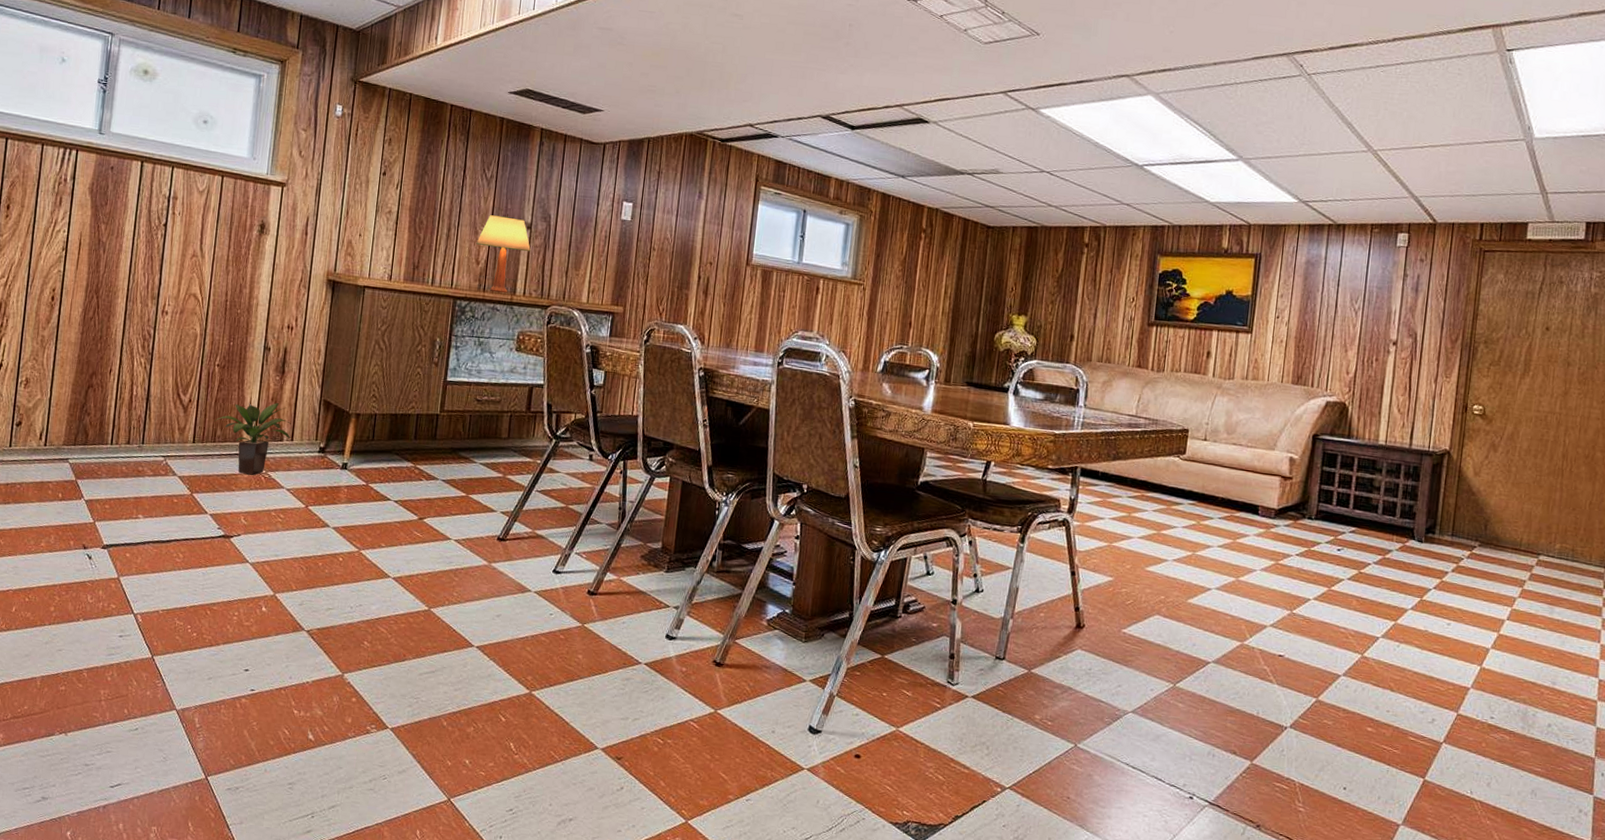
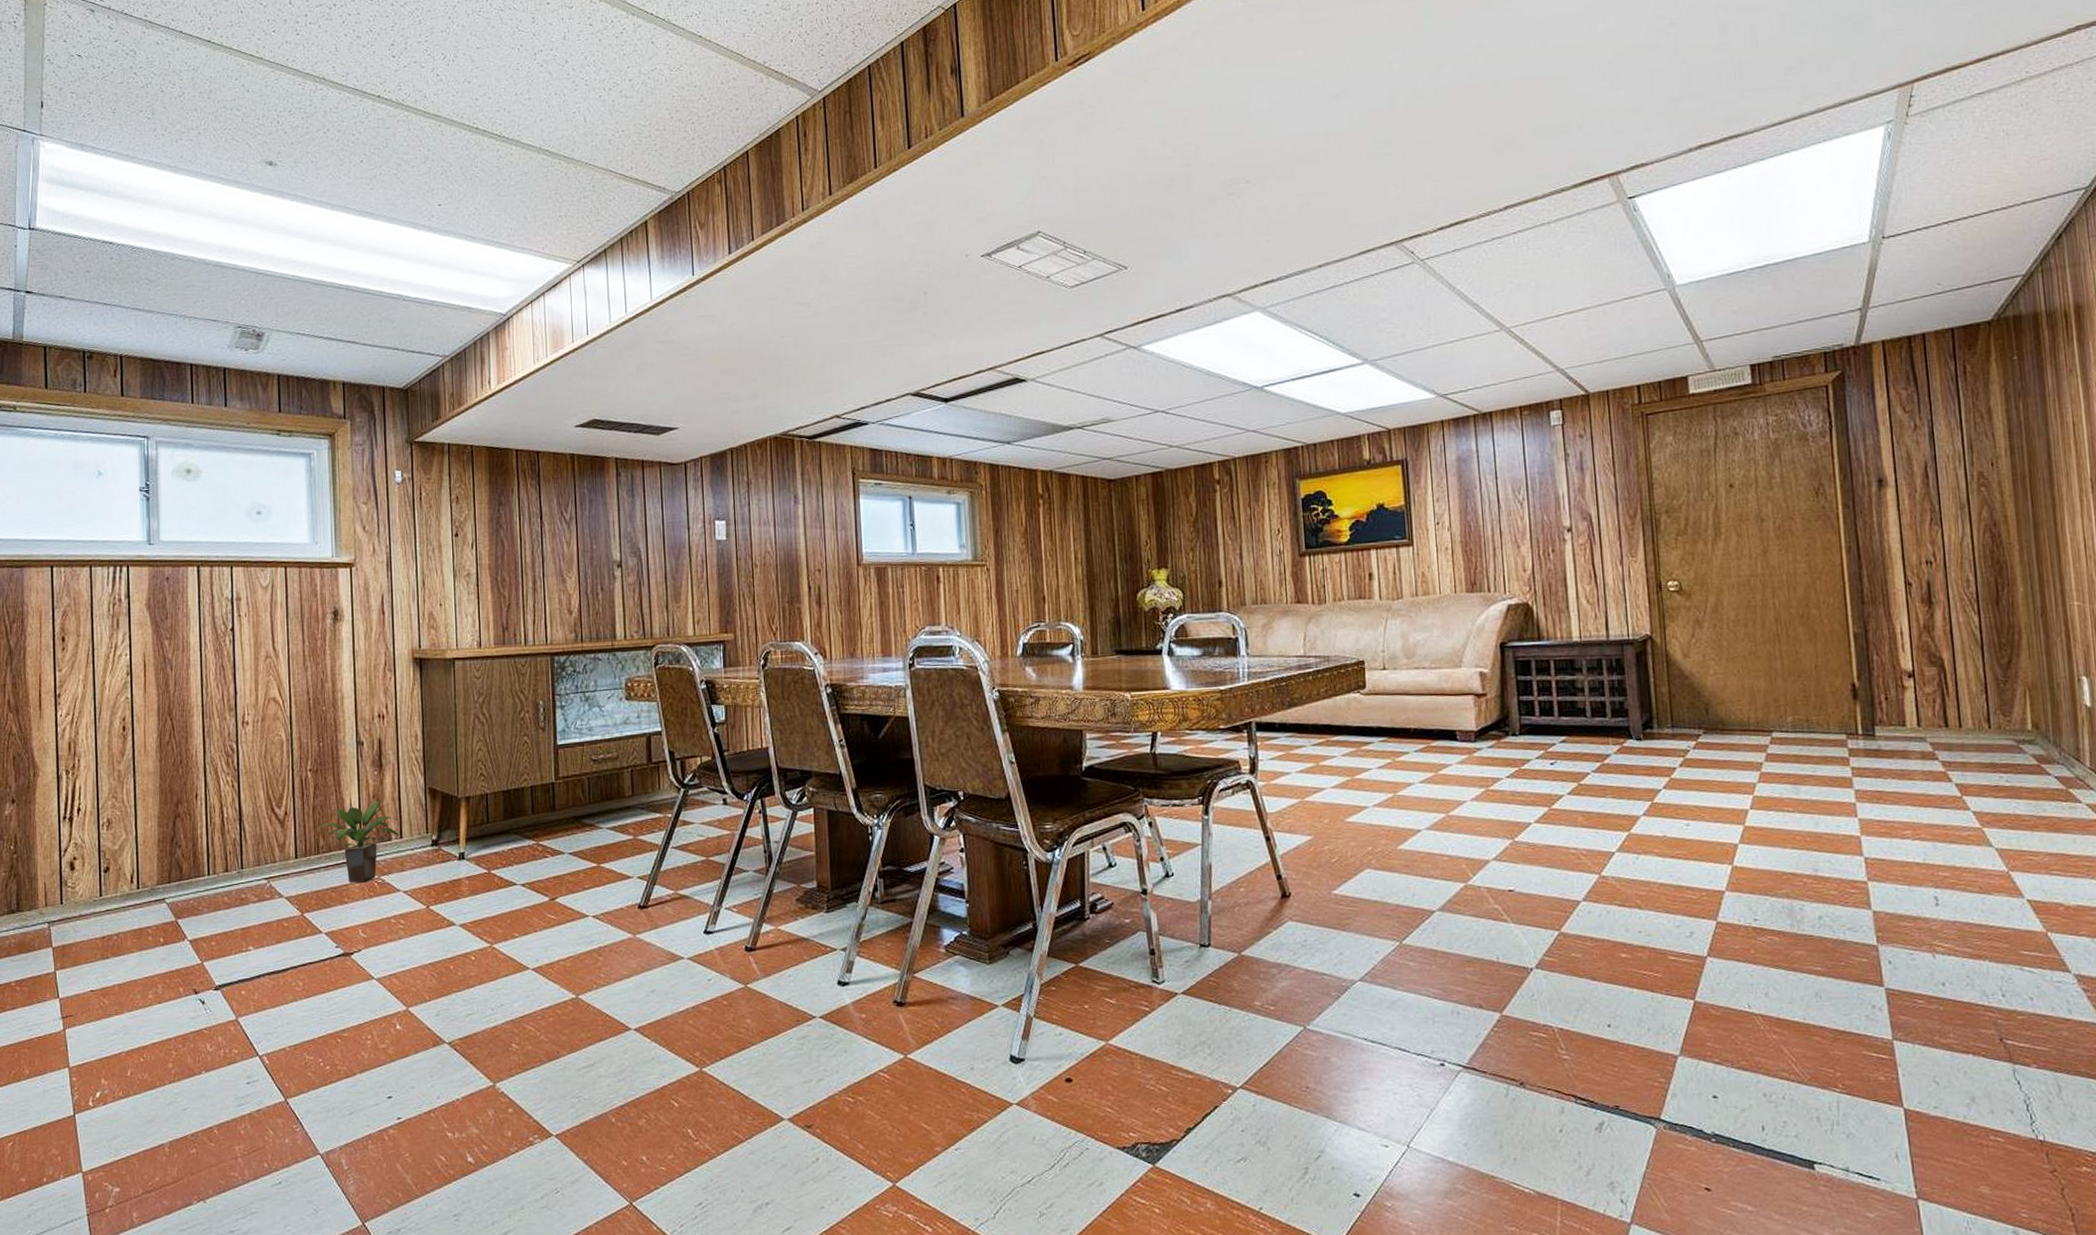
table lamp: present [476,213,531,293] -> none [565,555,626,641]

